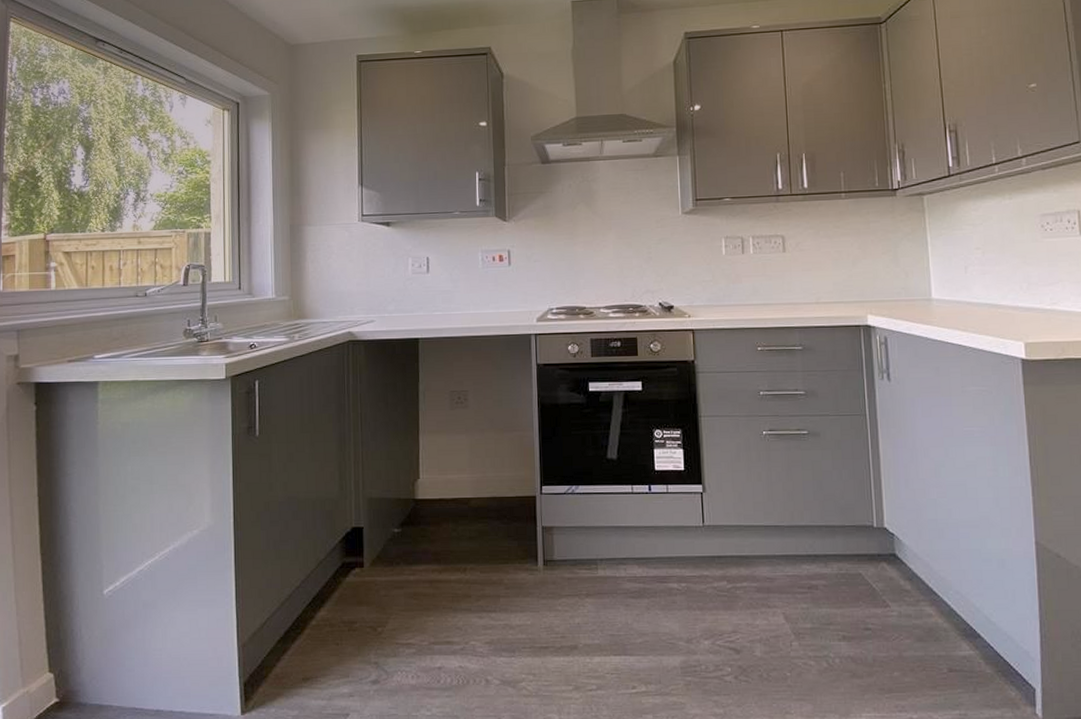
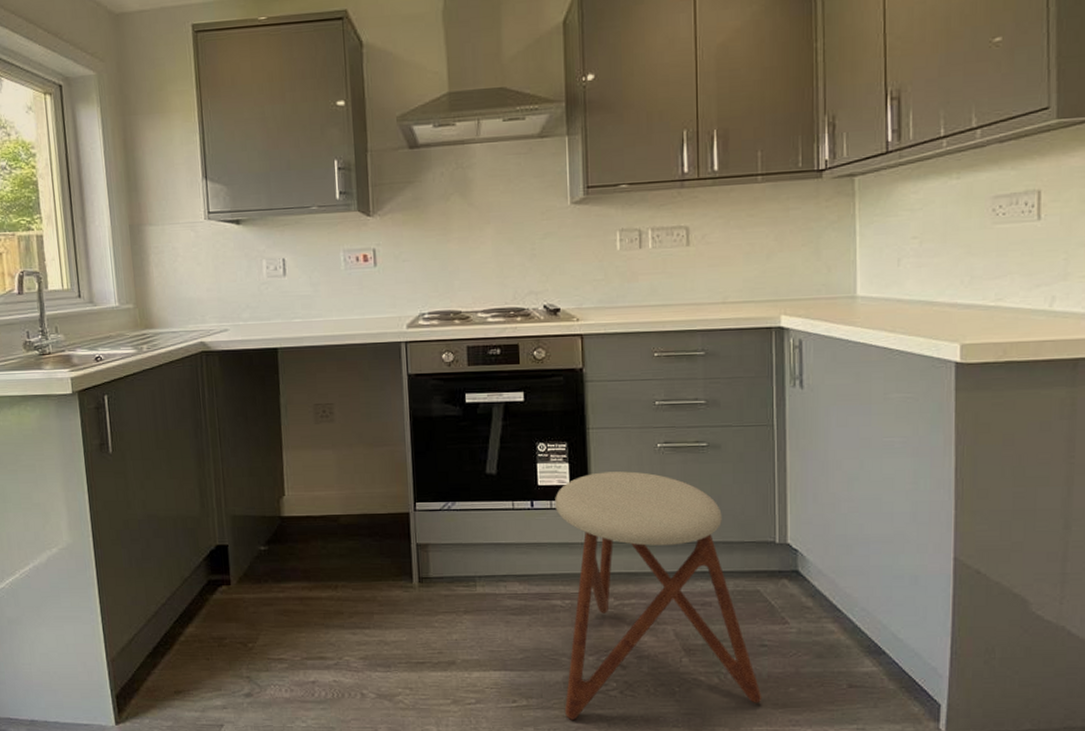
stool: none [671,457,869,707] -> present [555,471,762,720]

